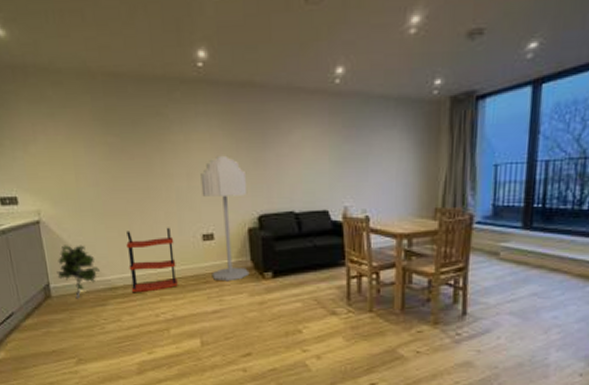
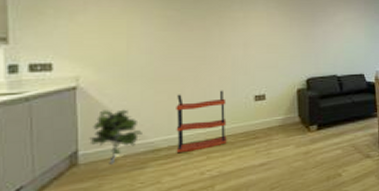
floor lamp: present [200,155,250,282] -> none [256,30,298,136]

